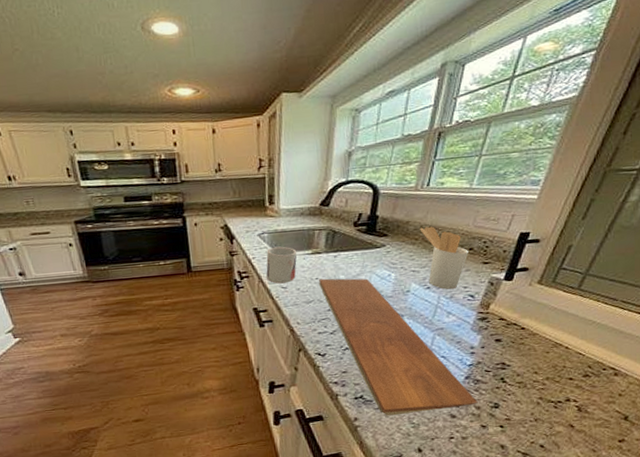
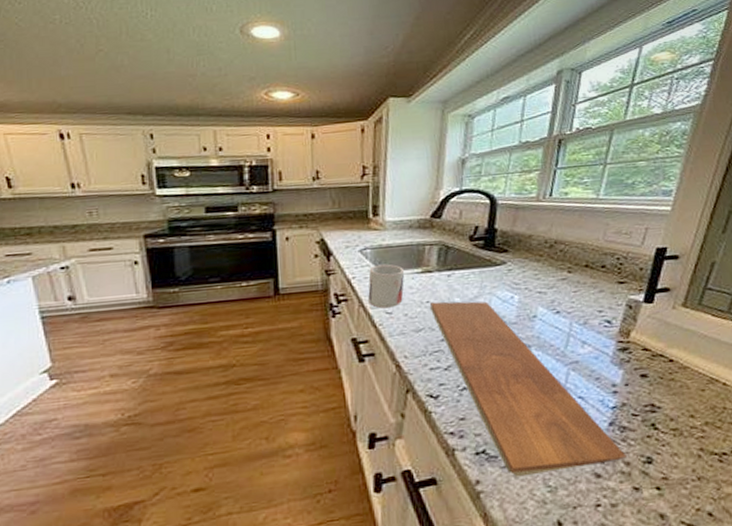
utensil holder: present [420,226,469,290] -> none [544,241,601,315]

